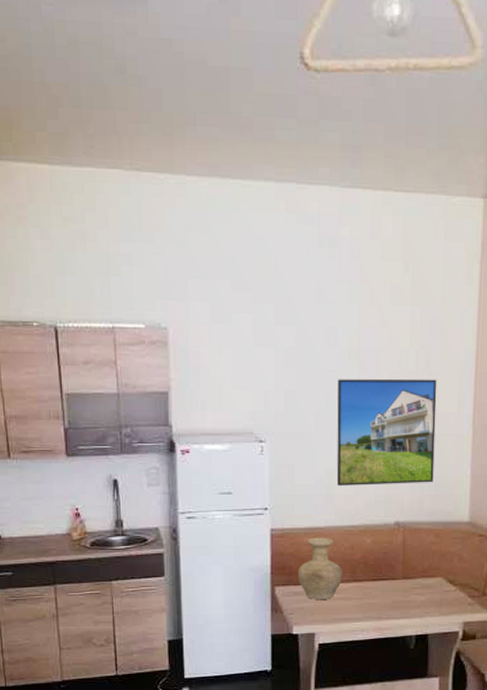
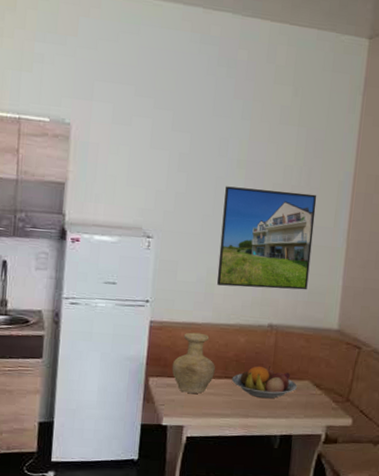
fruit bowl: none [360,566,429,600] -> present [231,366,297,399]

